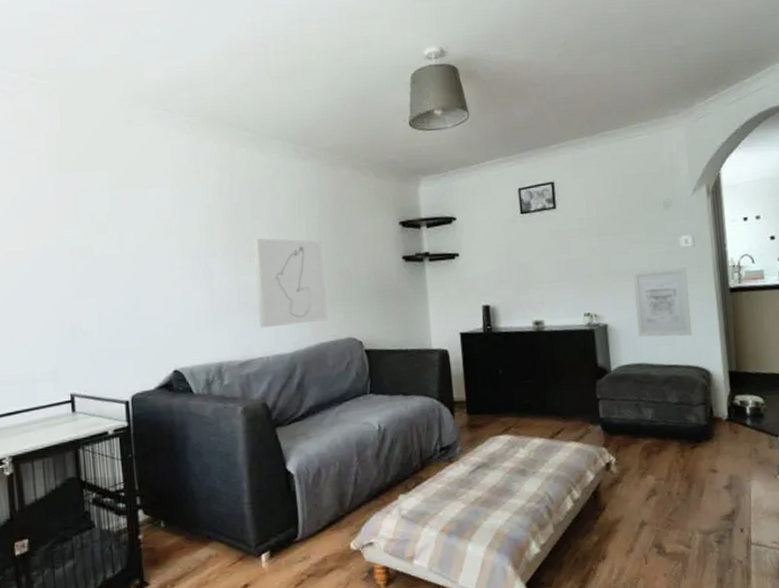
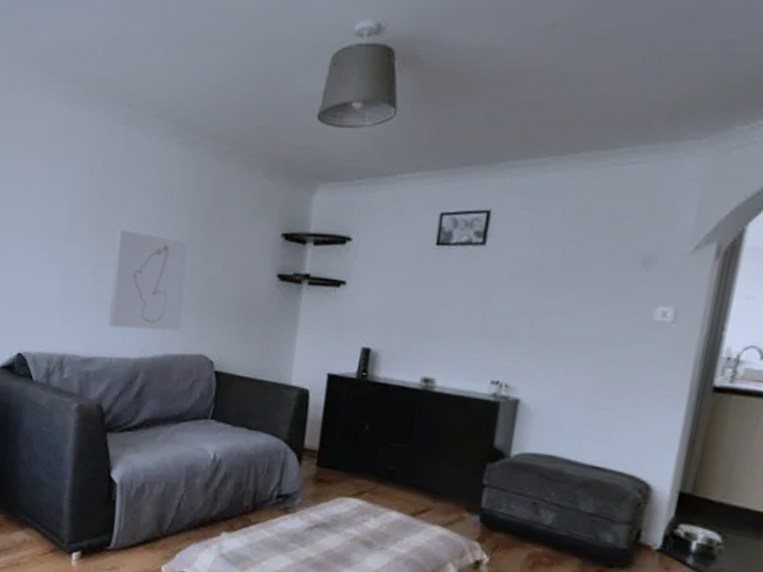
wall art: present [633,267,692,337] -> none [560,340,655,436]

